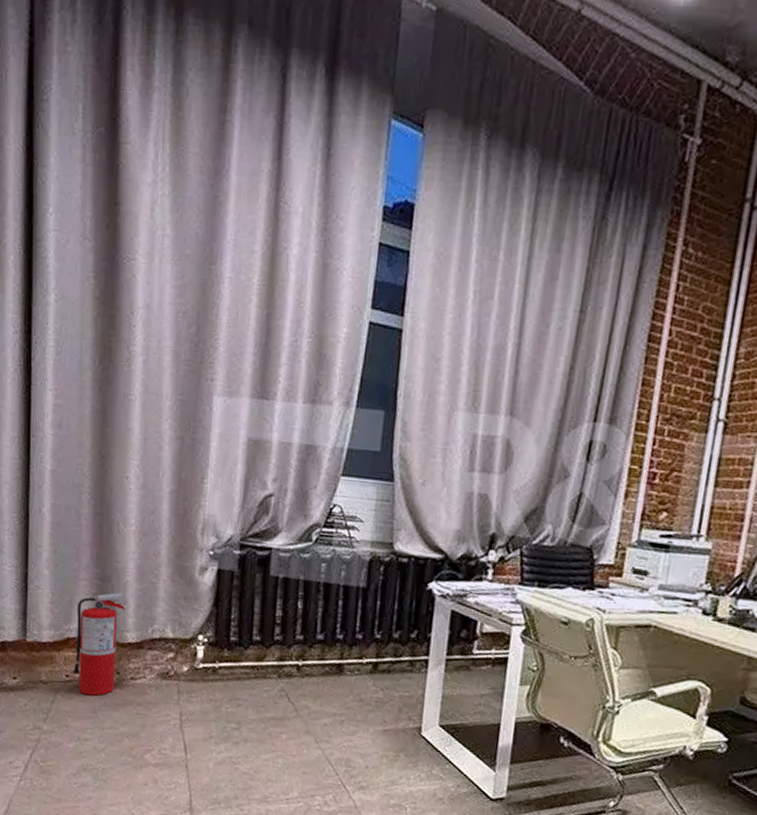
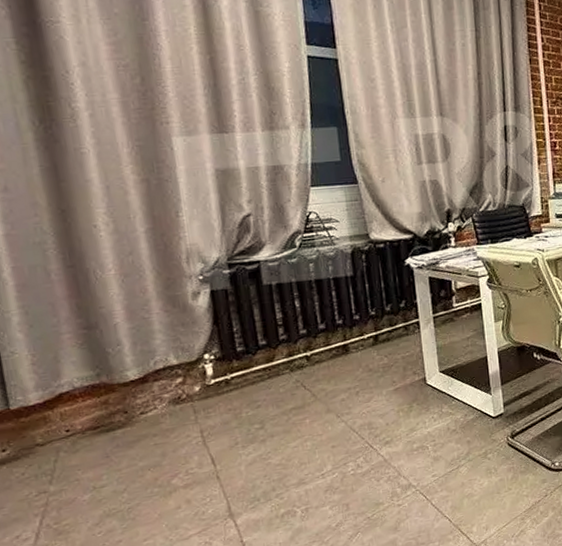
fire extinguisher: present [73,592,126,696] -> none [64,335,124,444]

